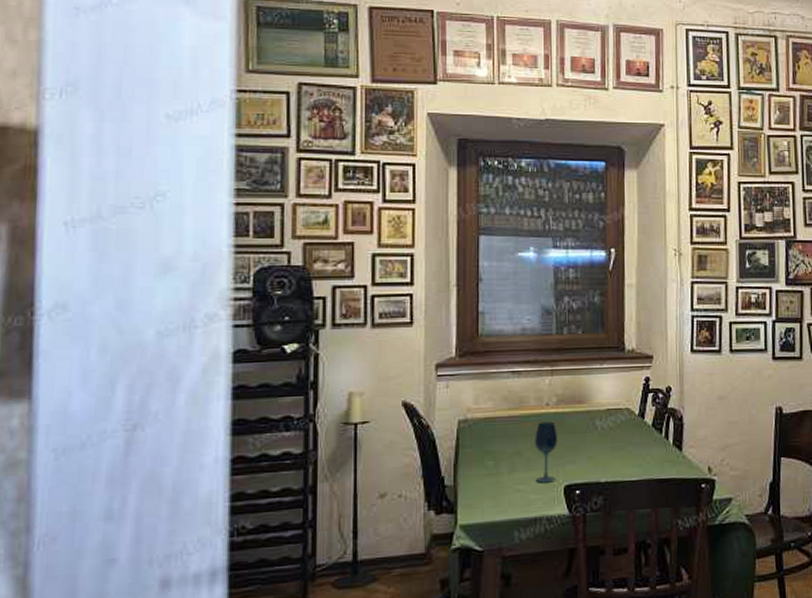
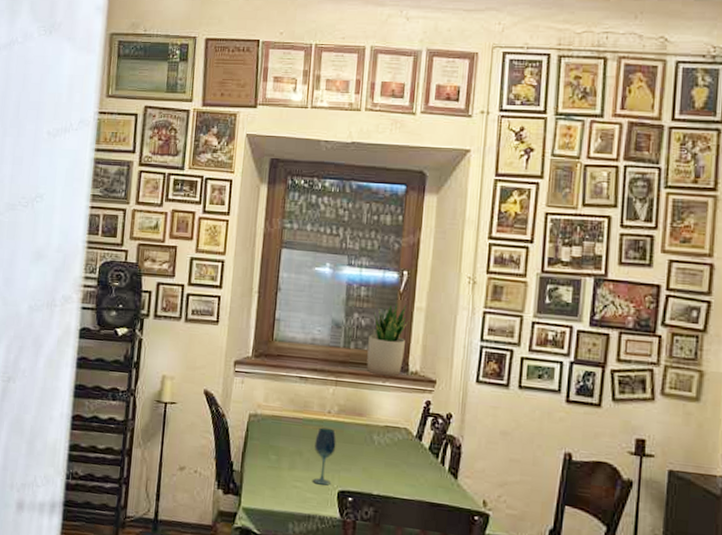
planter: none [582,282,621,358] -> present [366,303,409,377]

